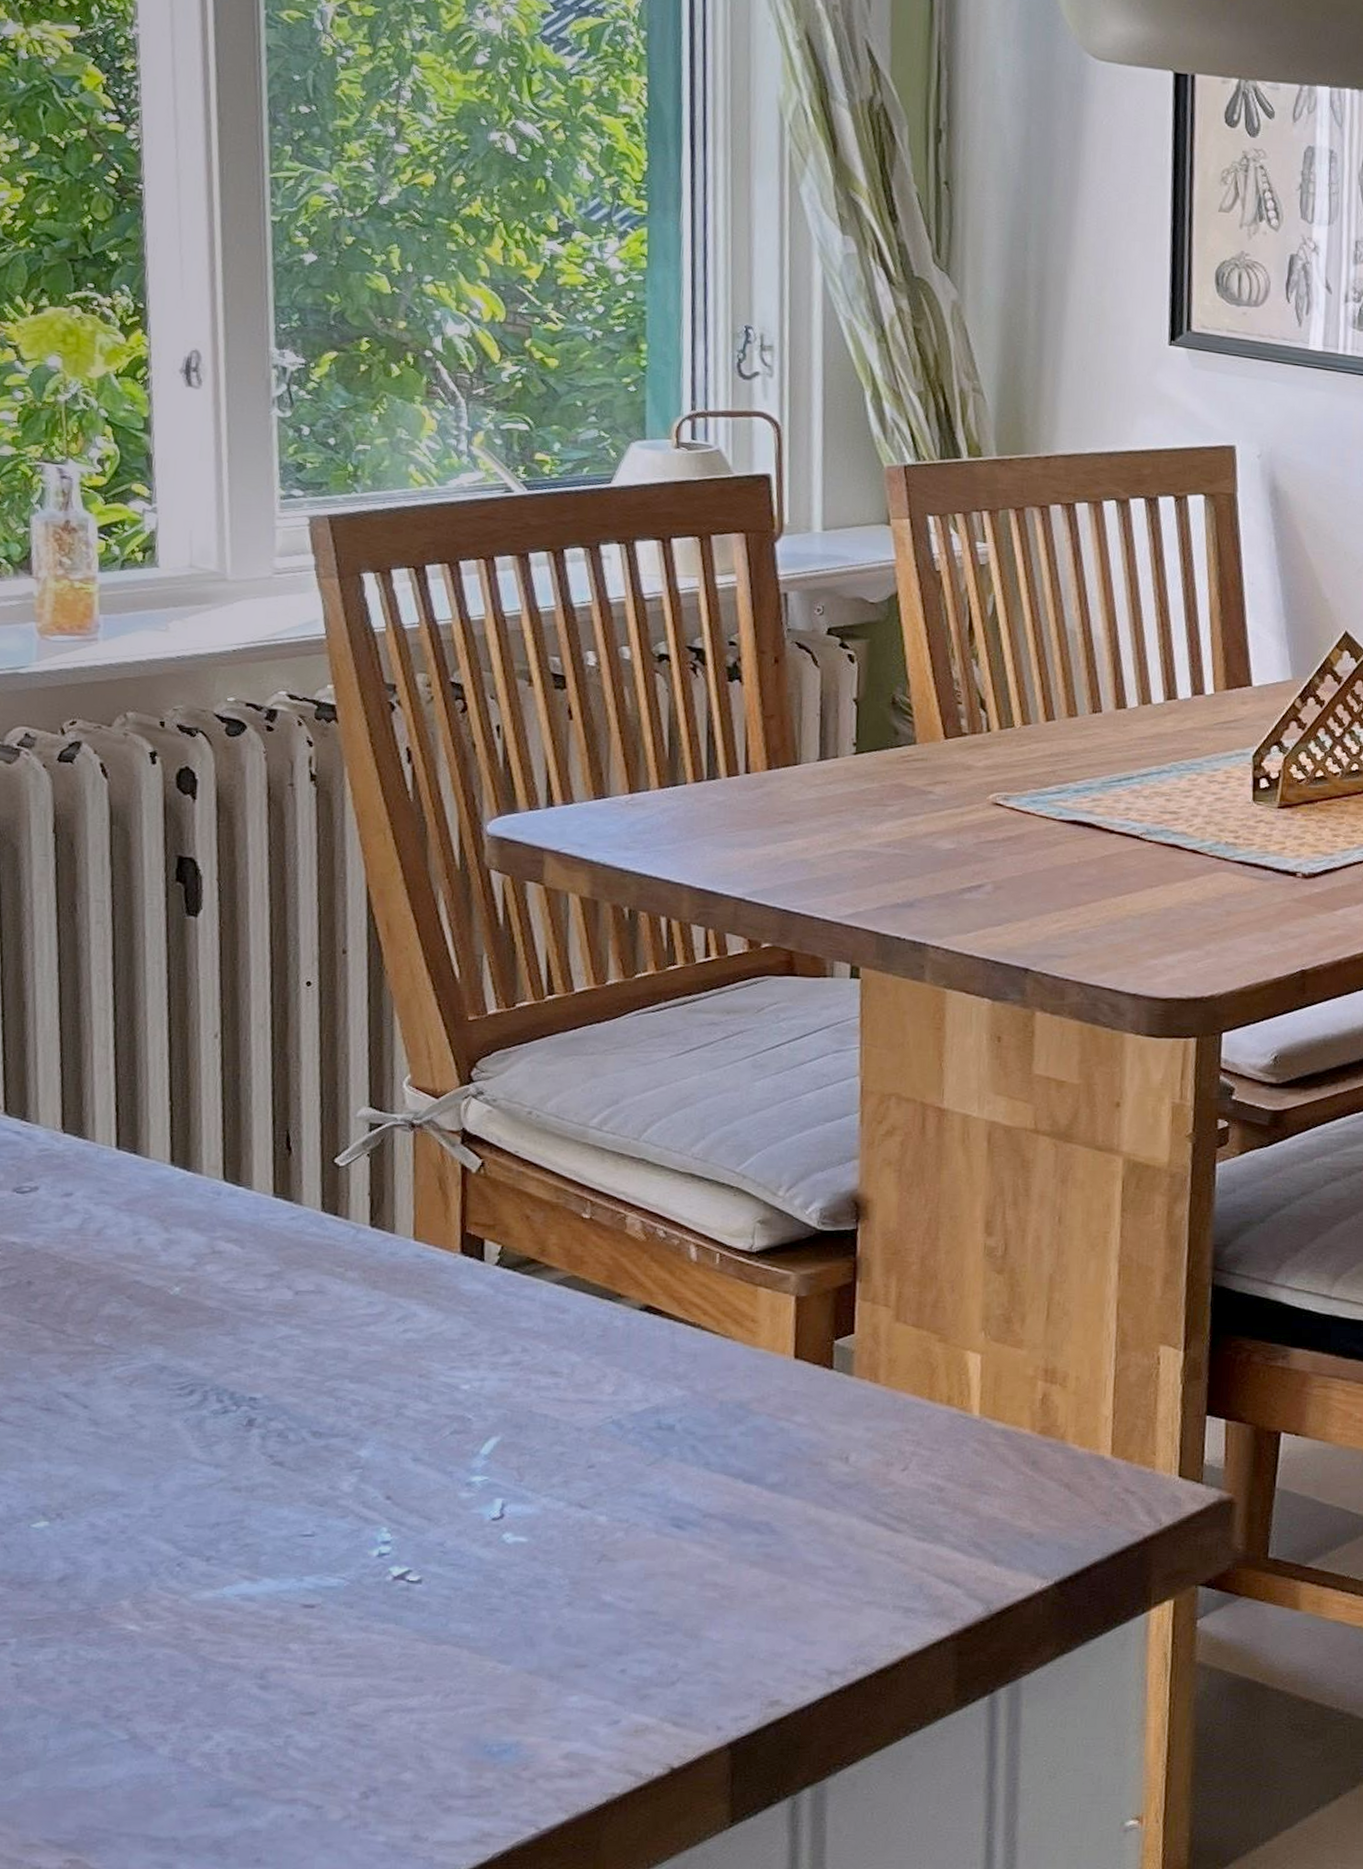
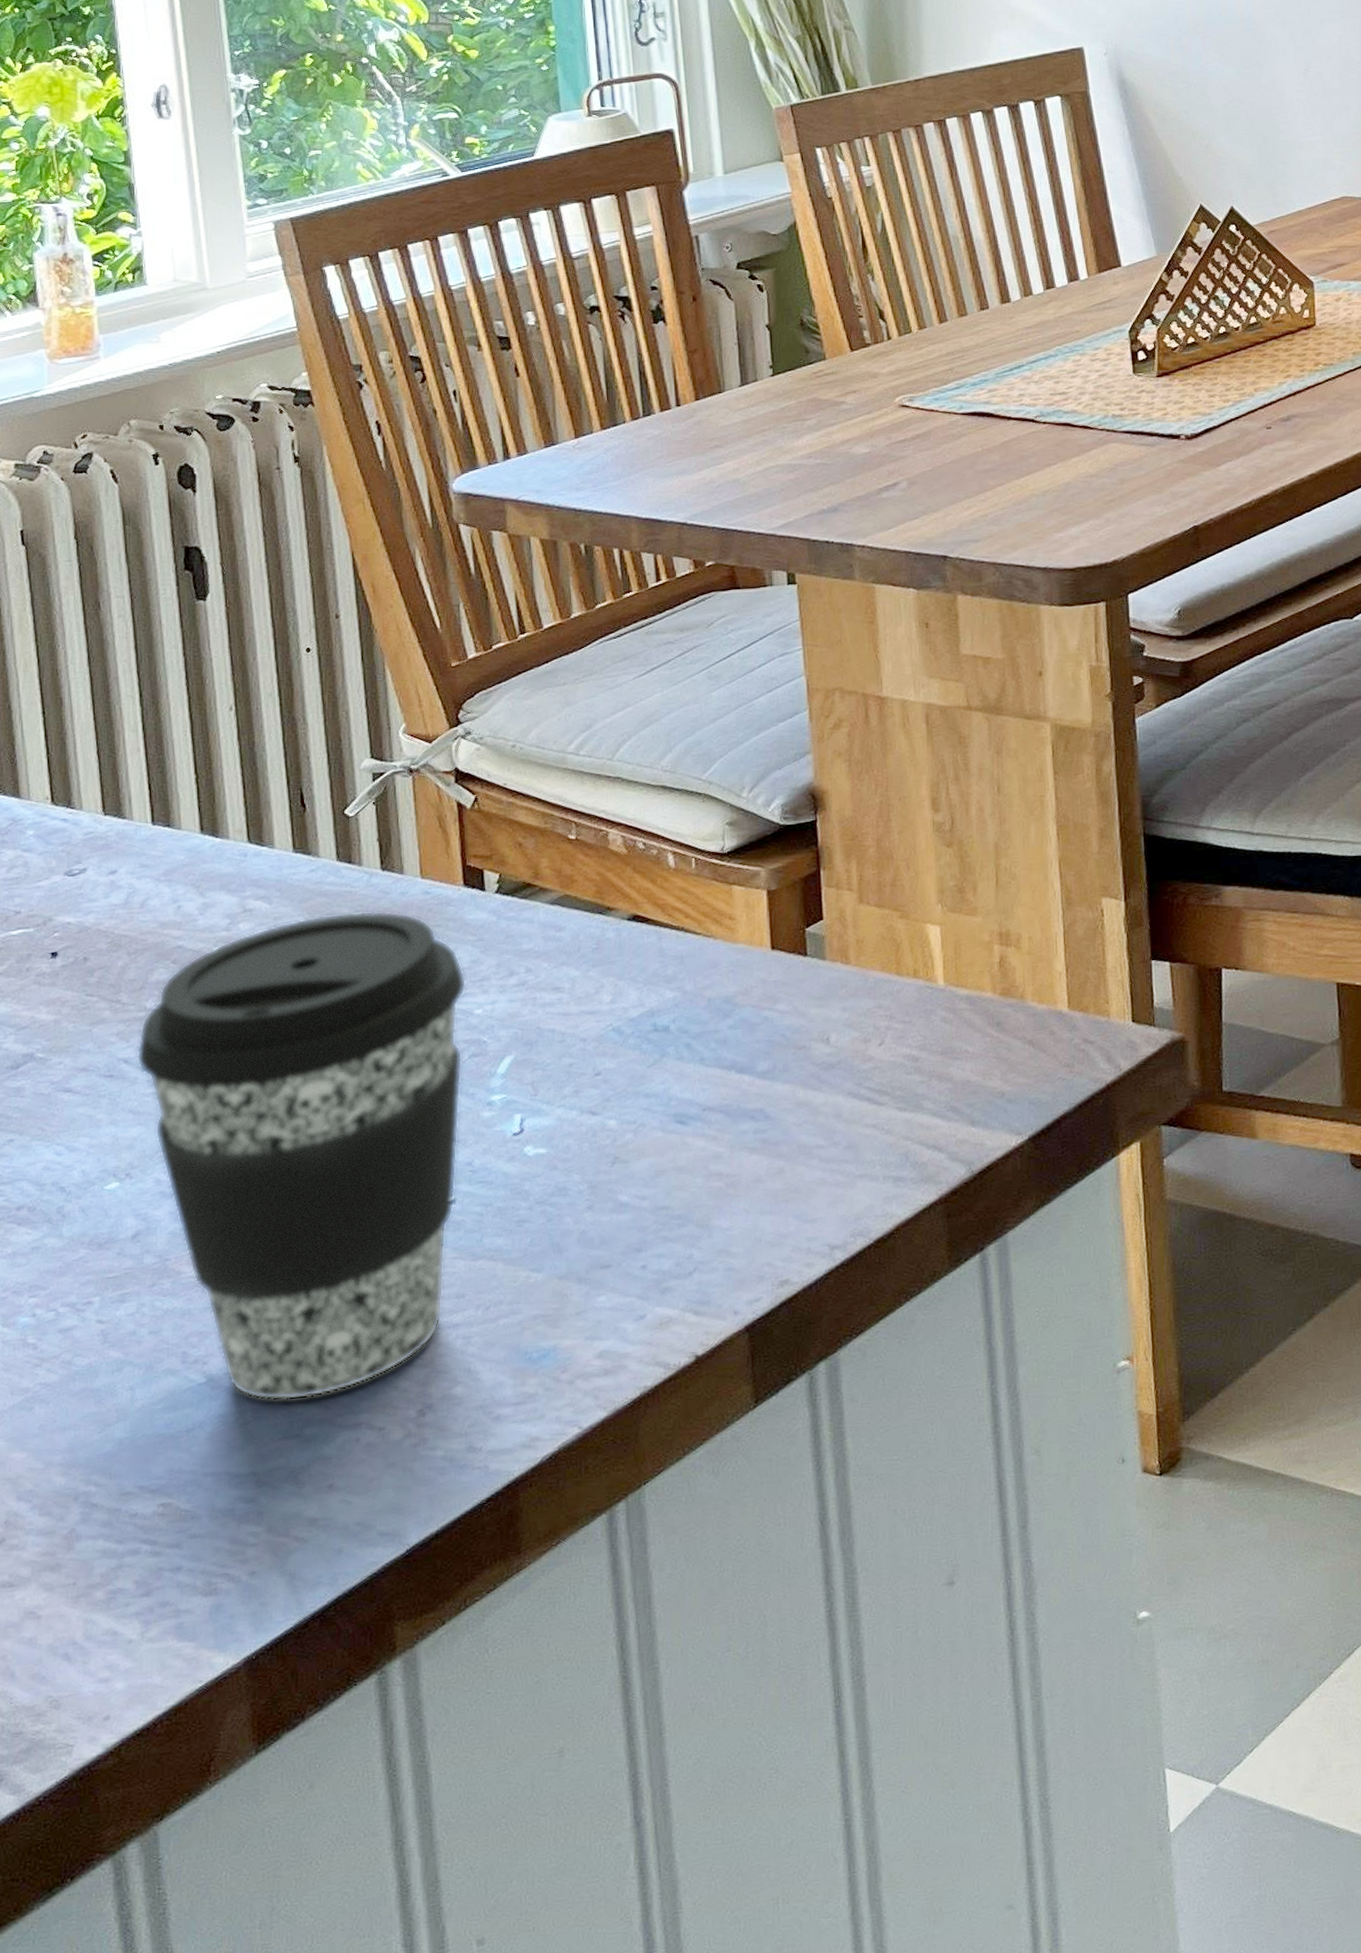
coffee cup: none [78,1266,455,1768] -> present [136,910,467,1401]

